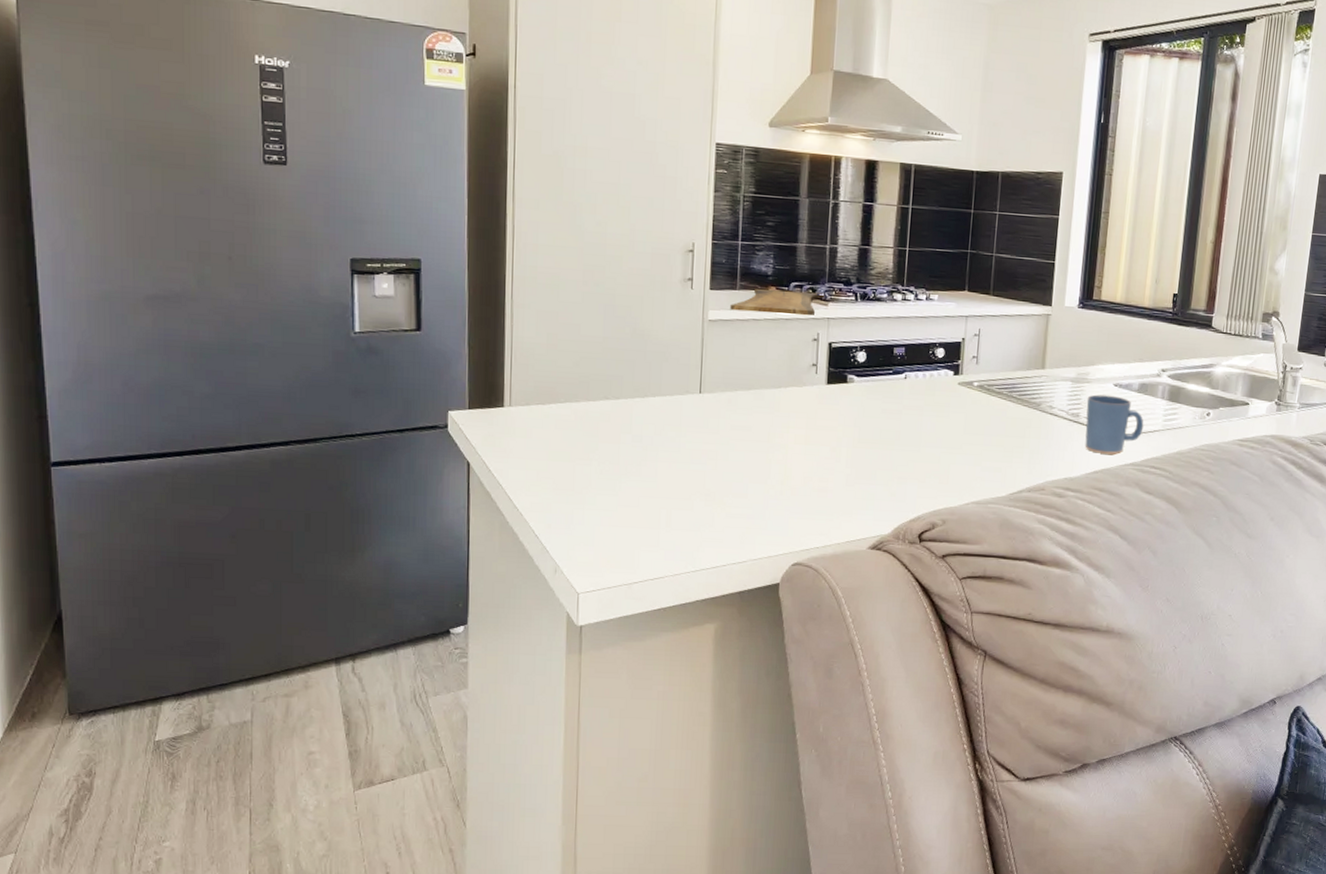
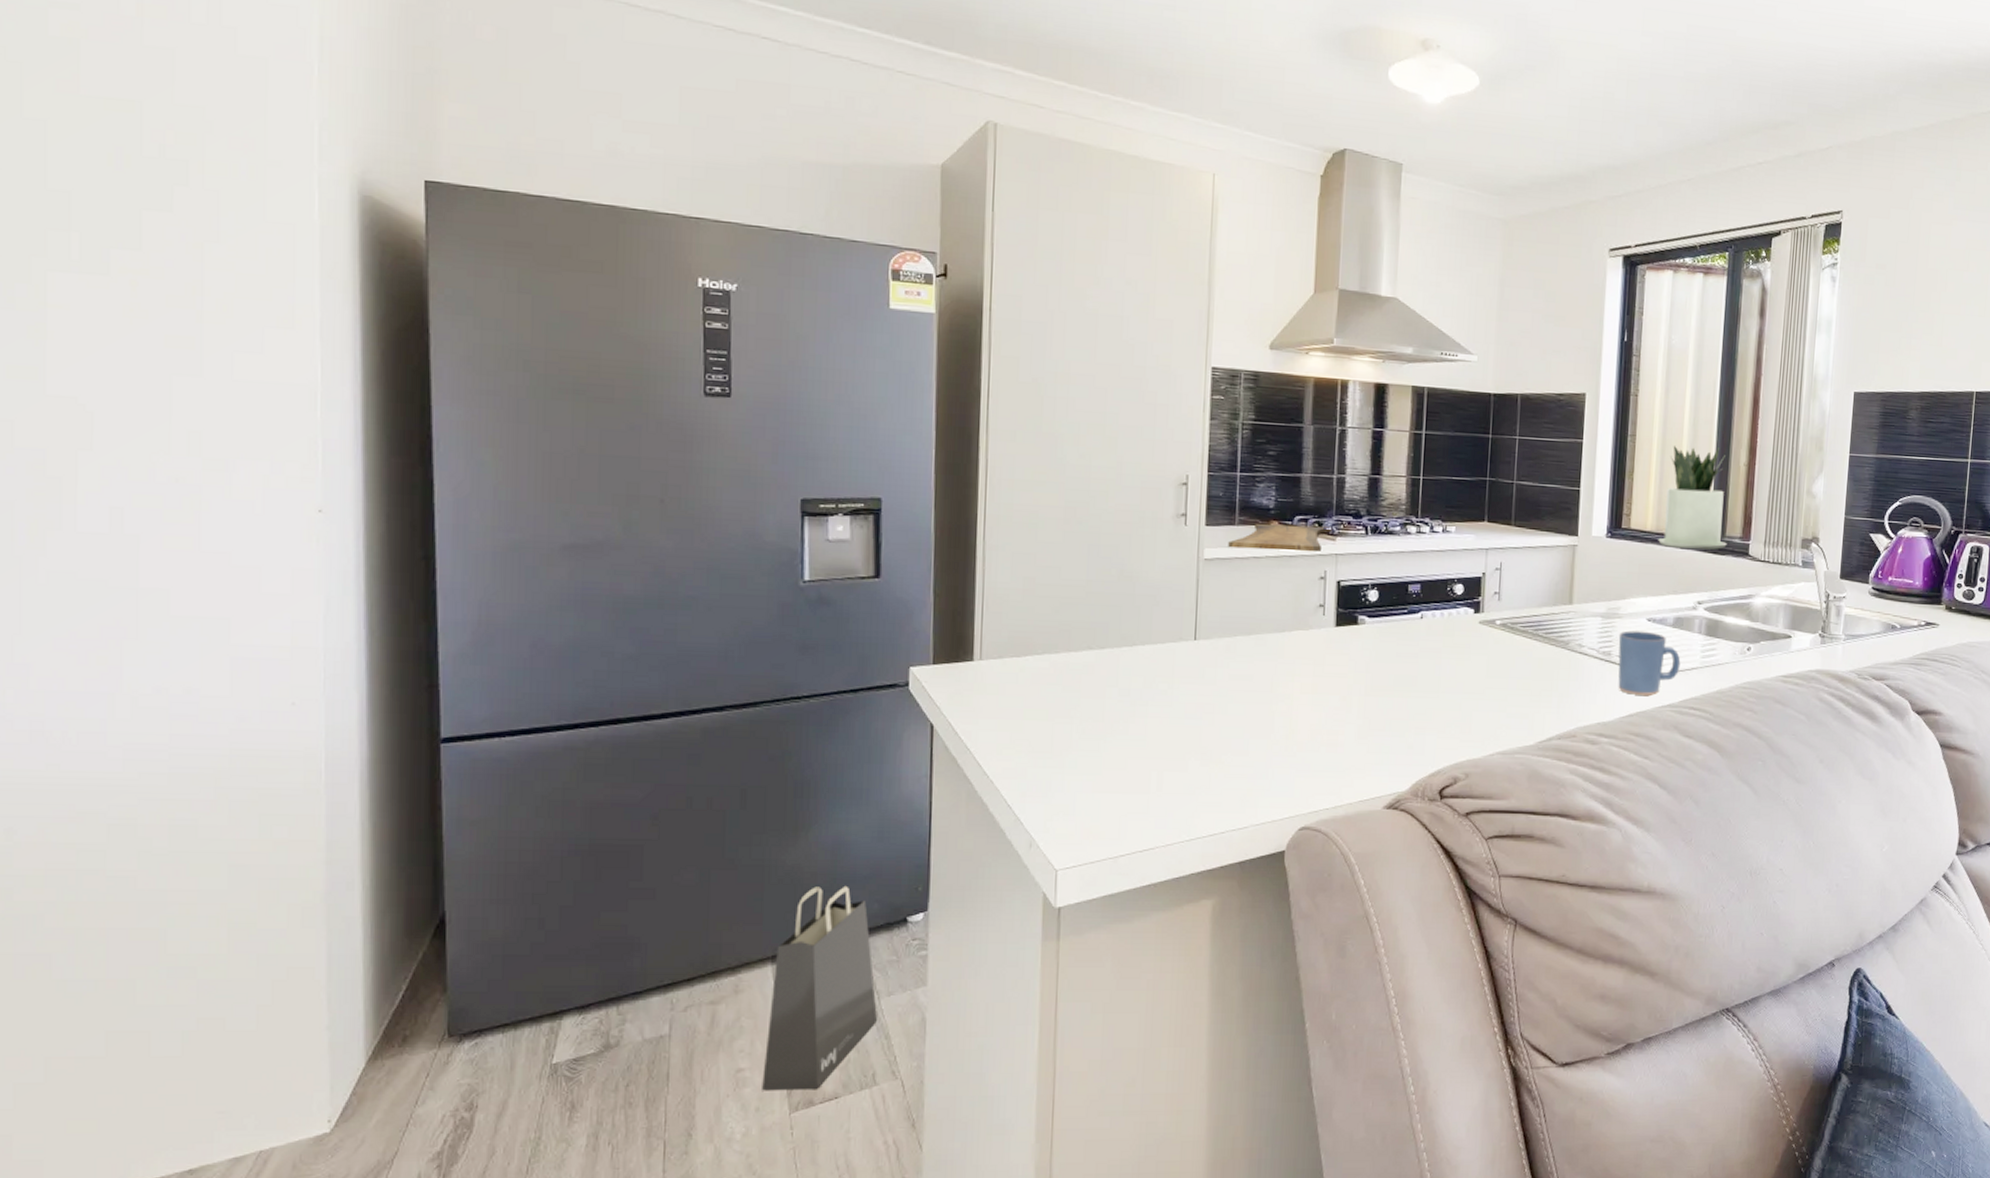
shopping bag: none [330,600,427,772] -> present [762,885,878,1091]
planter: none [1127,223,1193,322] -> present [1658,446,1727,551]

